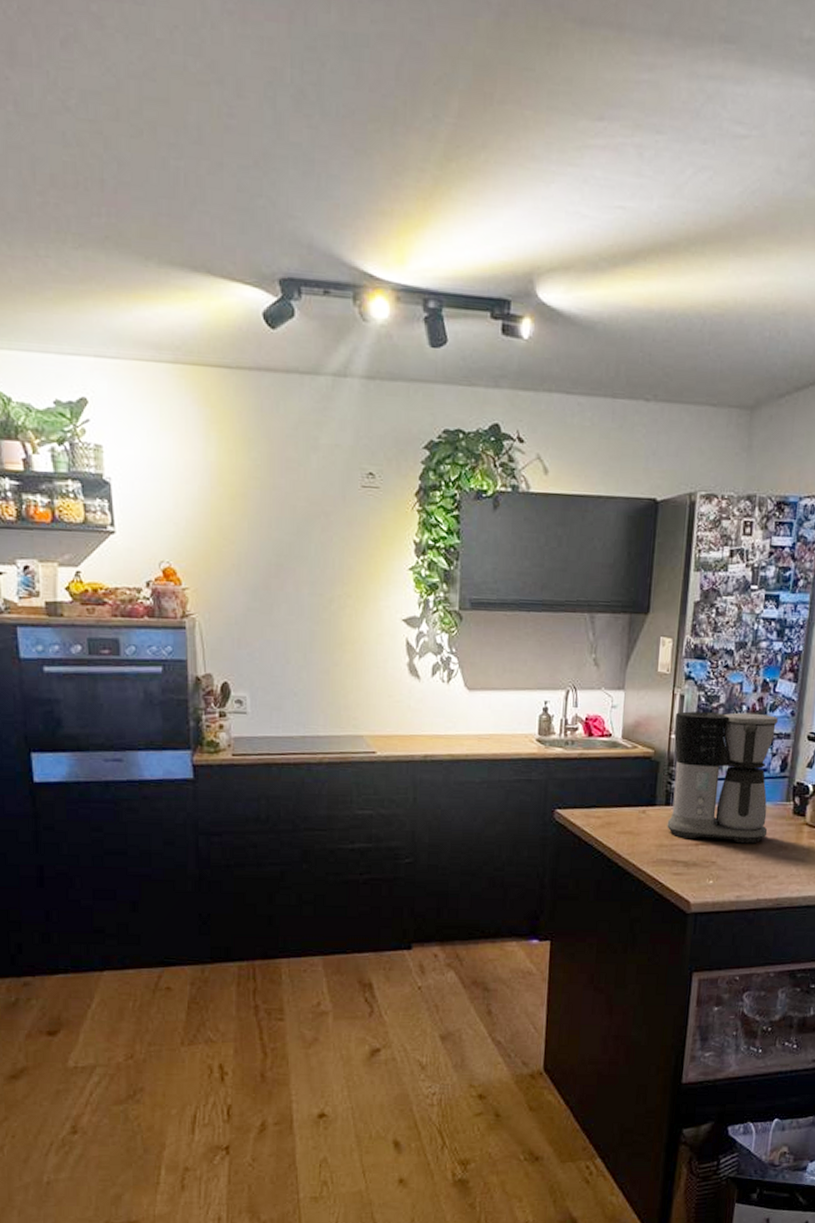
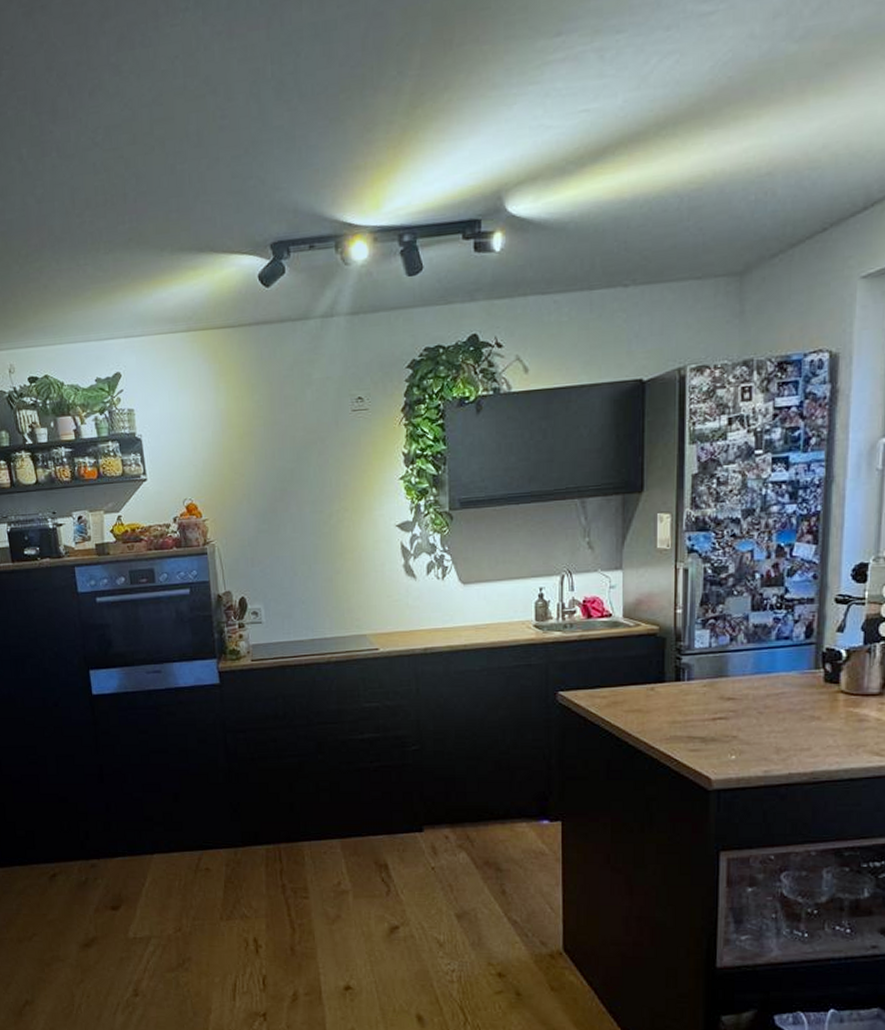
coffee maker: present [667,711,778,844] -> none [679,580,798,716]

